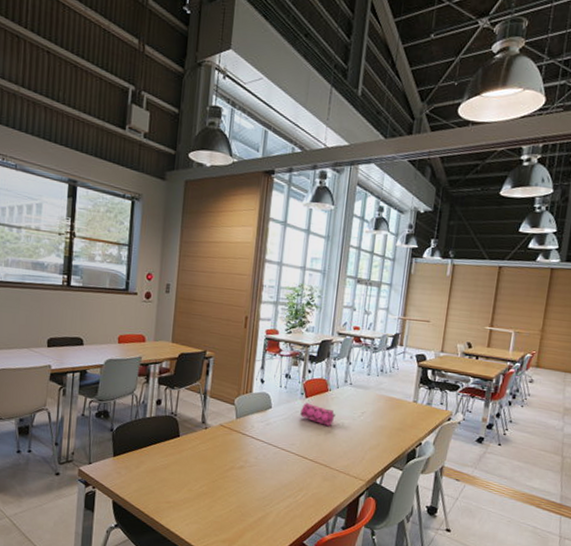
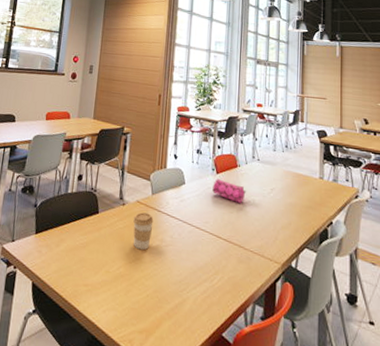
coffee cup: none [216,435,238,471] -> present [133,212,154,250]

